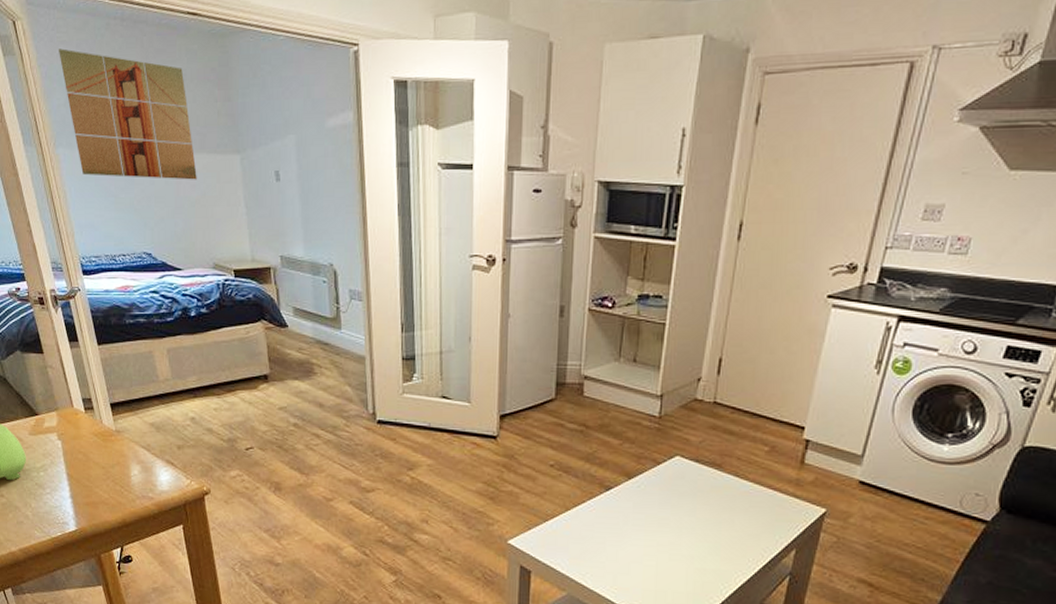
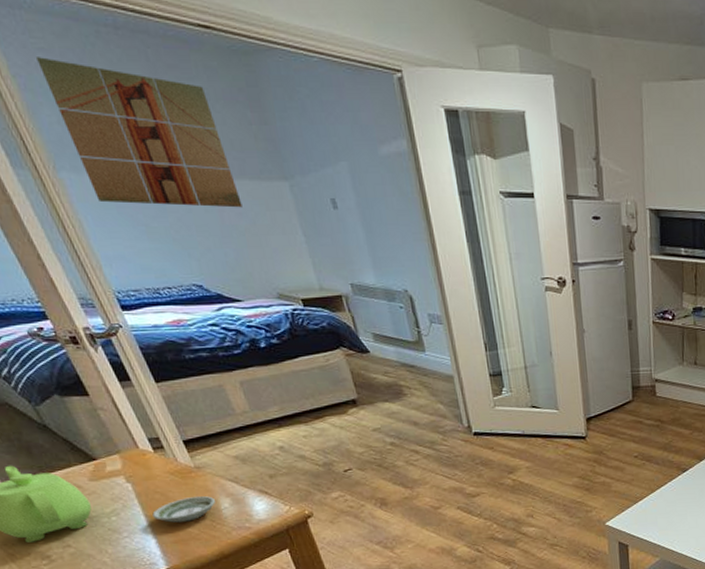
saucer: none [73,460,128,485] -> present [152,496,216,523]

